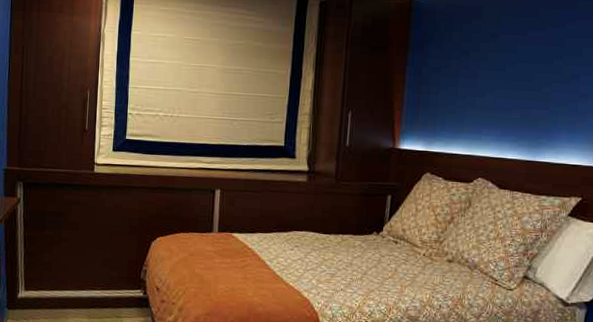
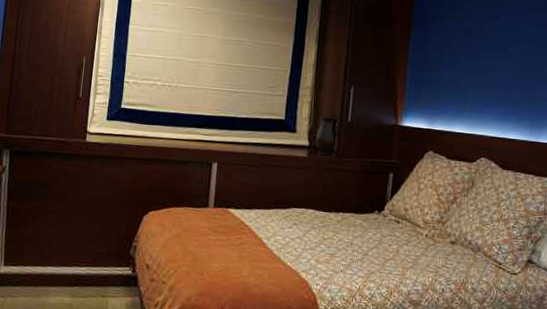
vase: none [315,142,338,180] -> present [316,116,340,156]

